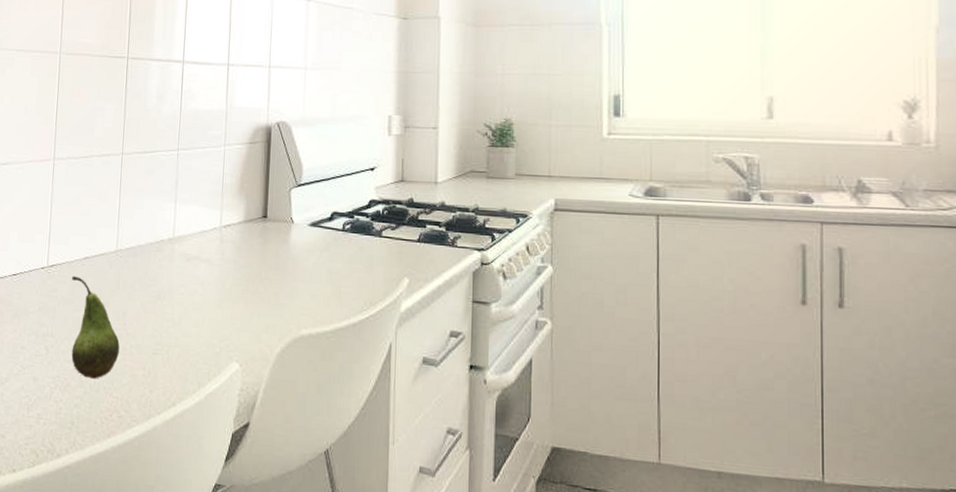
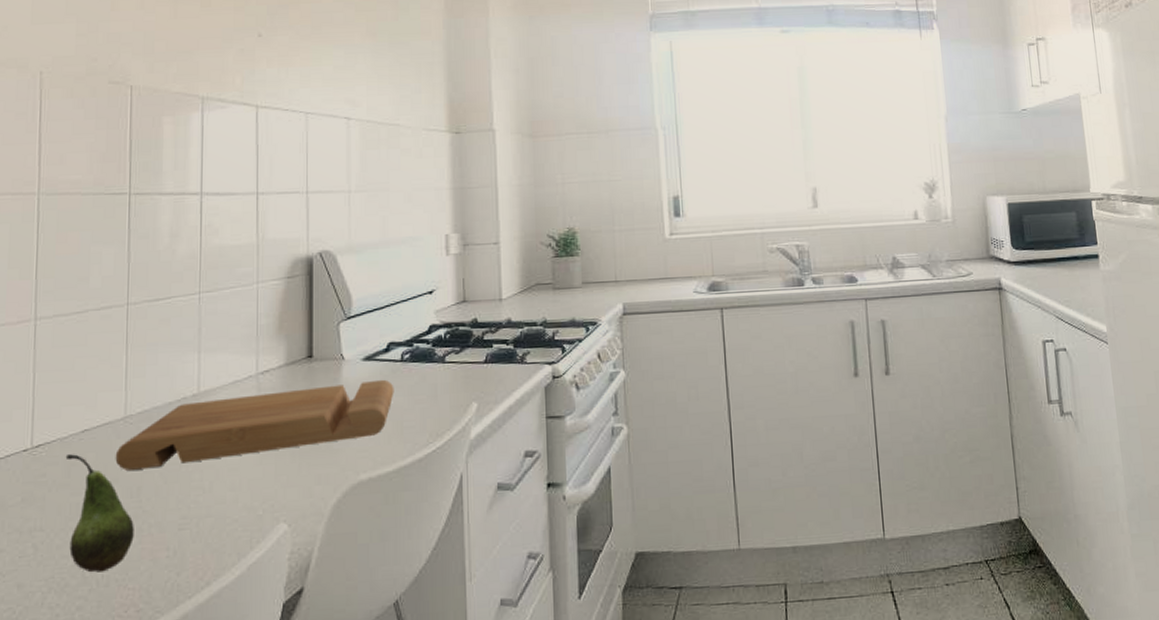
cutting board: none [107,245,335,298] -> present [115,379,394,470]

